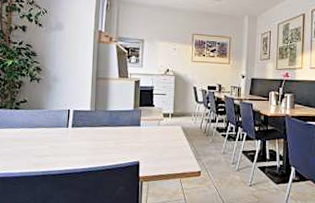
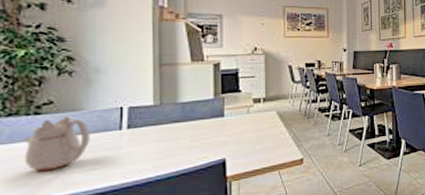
teapot: none [7,112,48,152] -> present [24,116,90,172]

